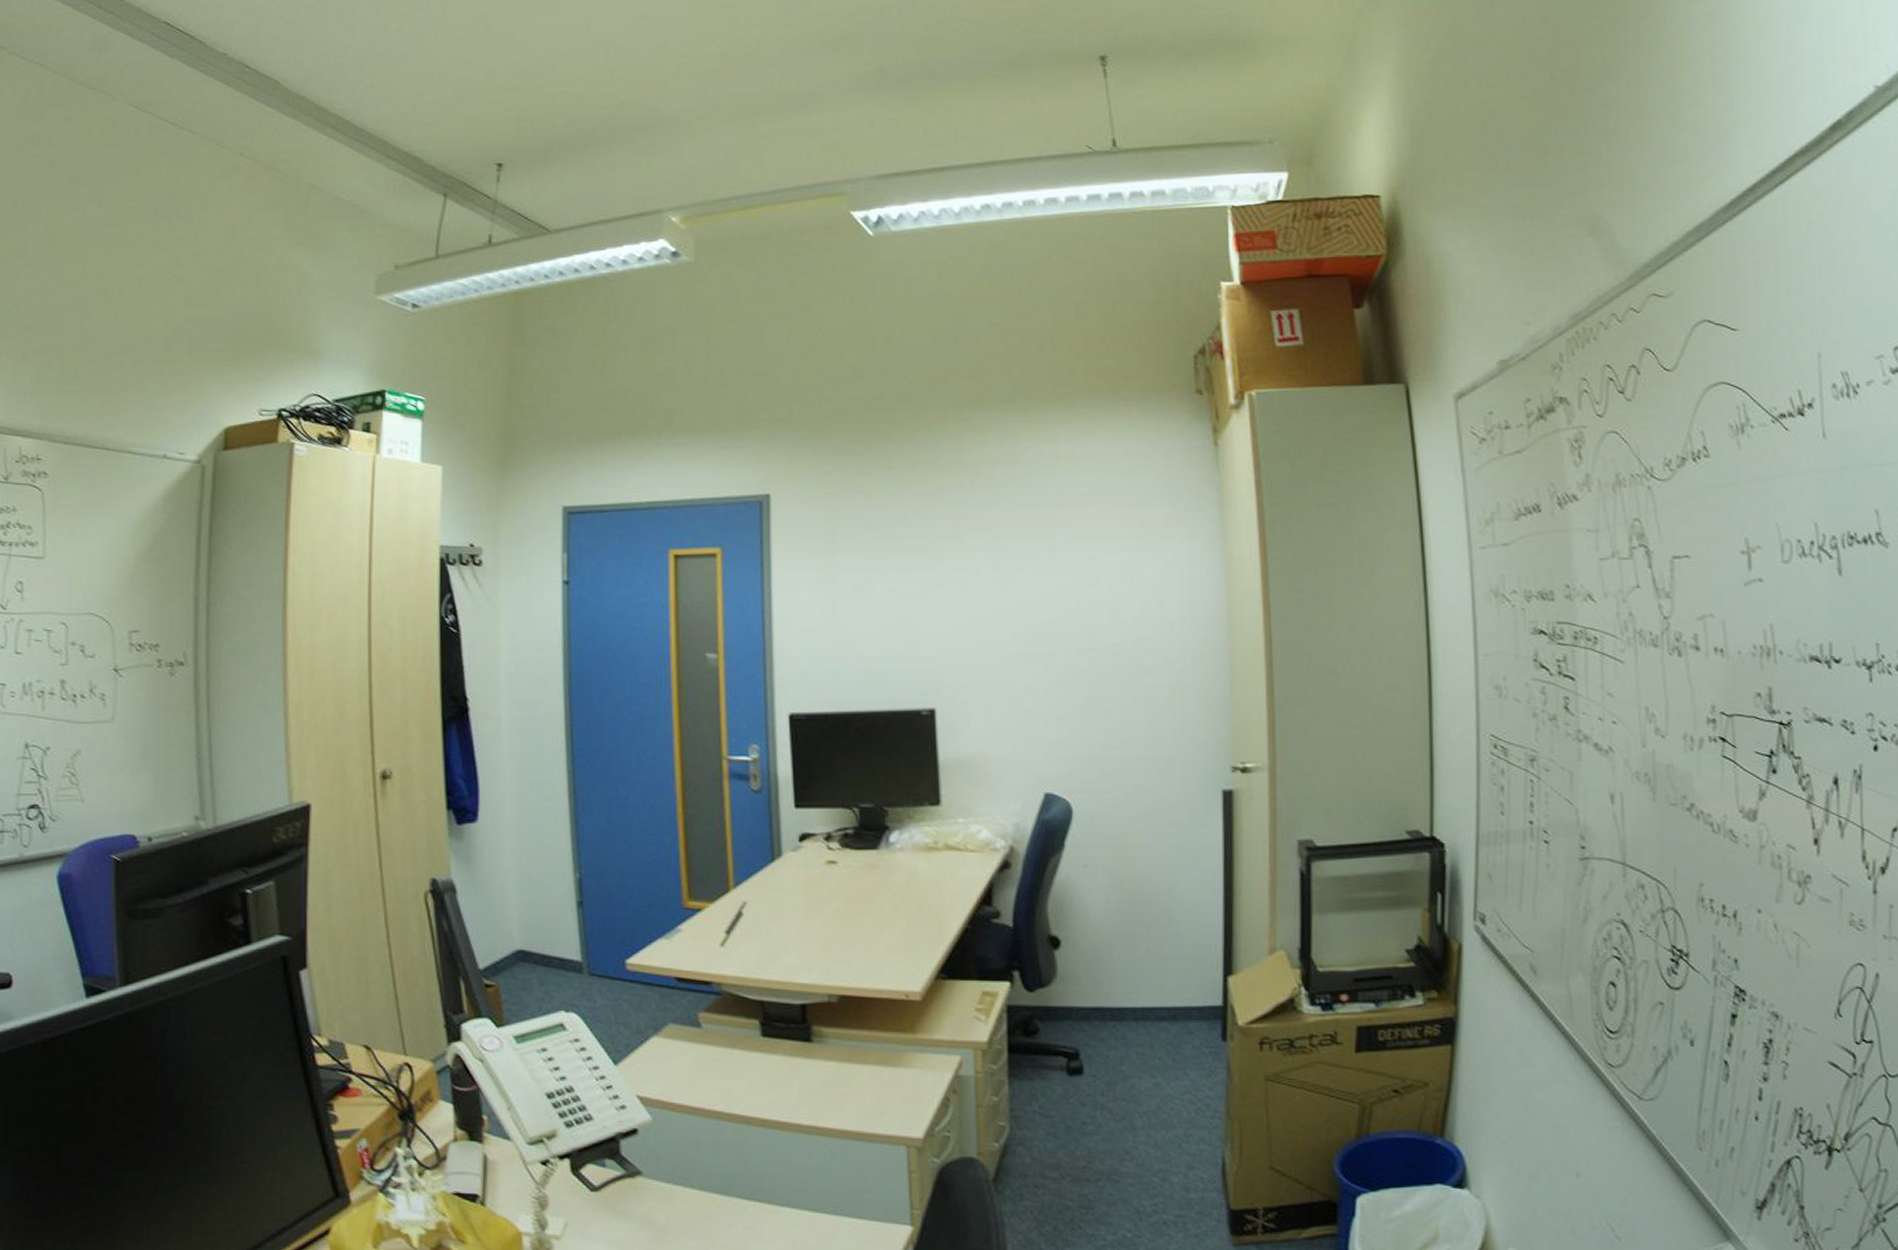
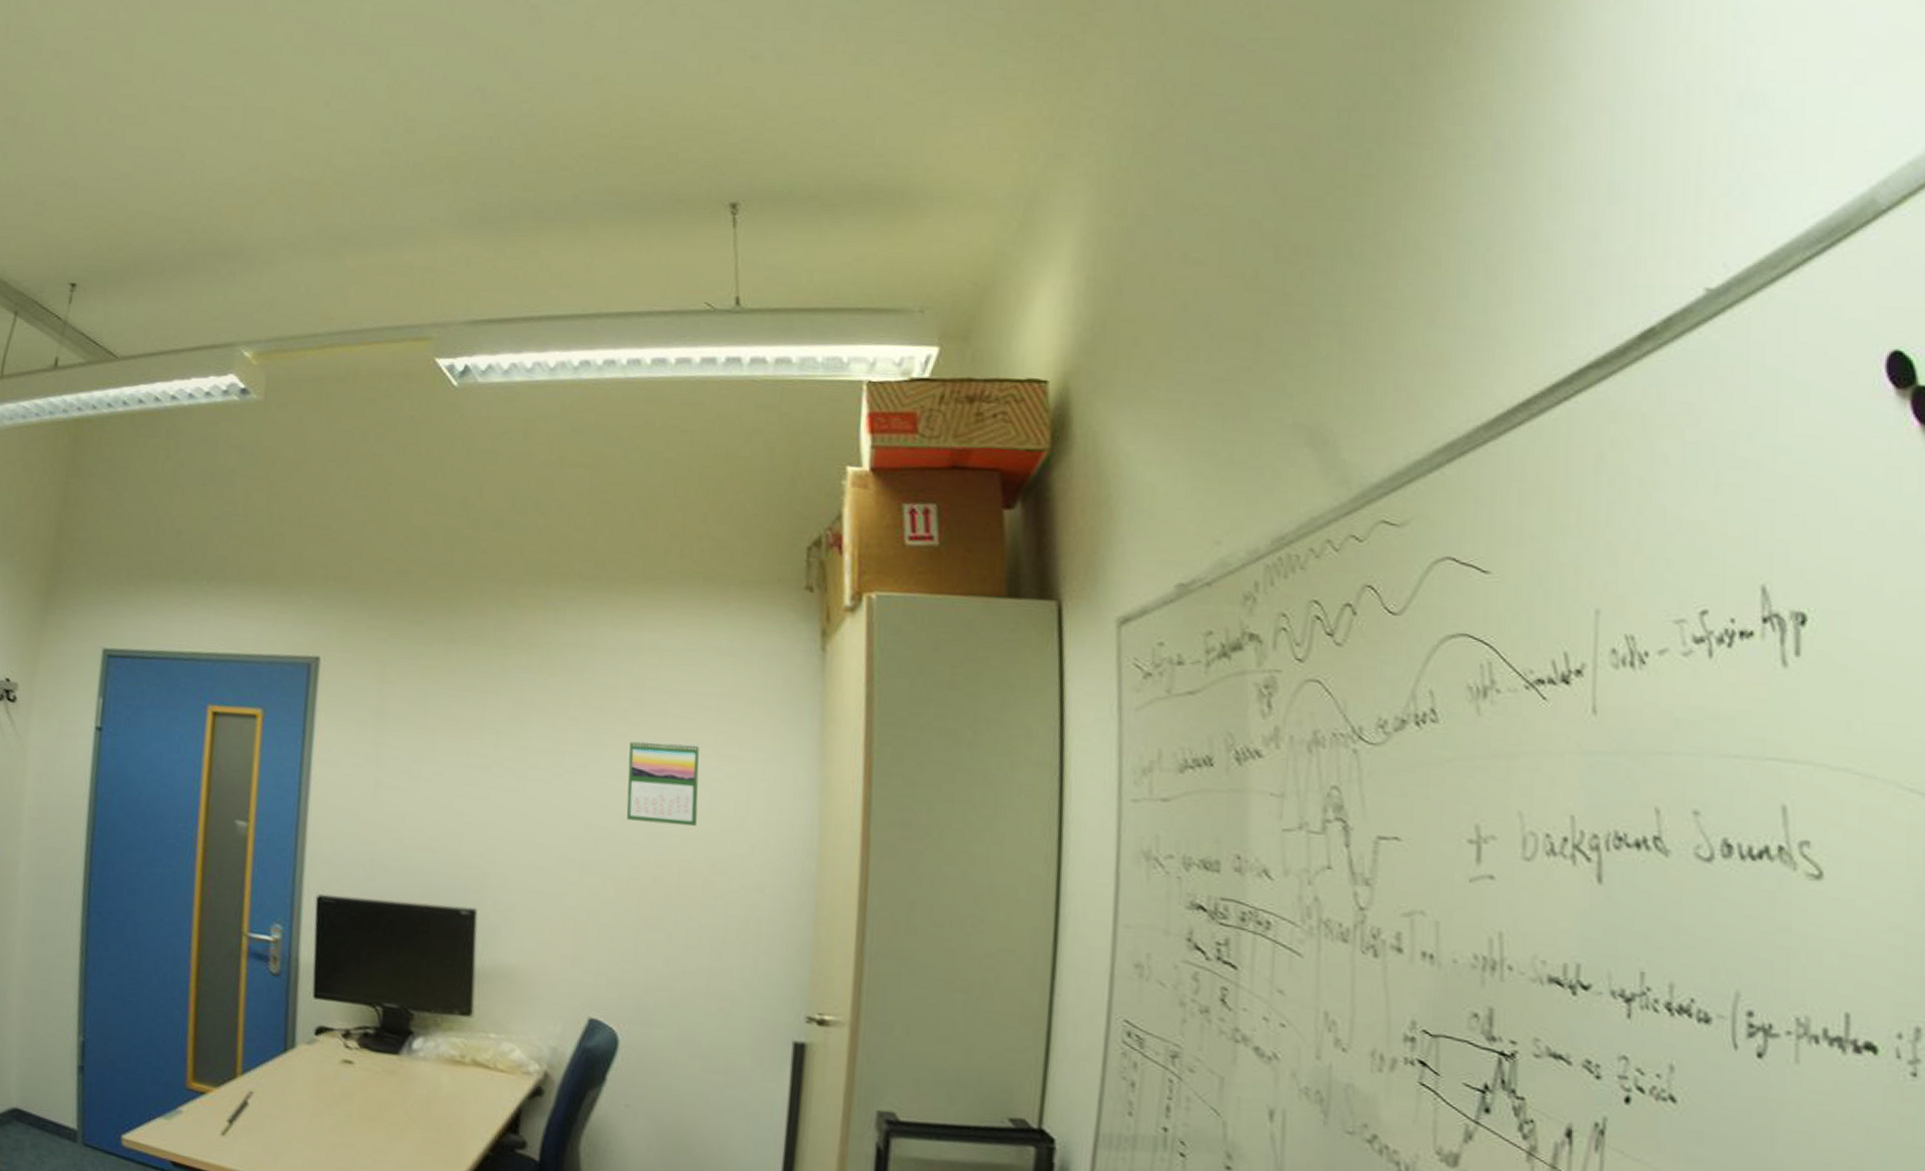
calendar: none [1056,538,1122,612] -> present [626,740,700,827]

